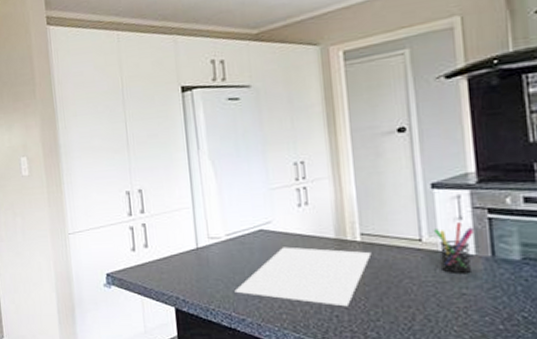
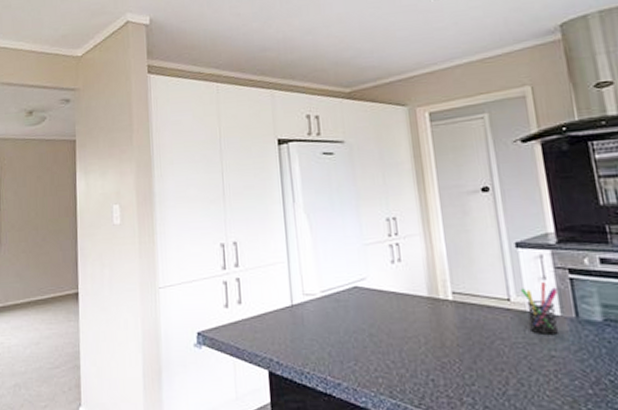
cutting board: present [234,246,372,307] -> none [330,305,464,370]

